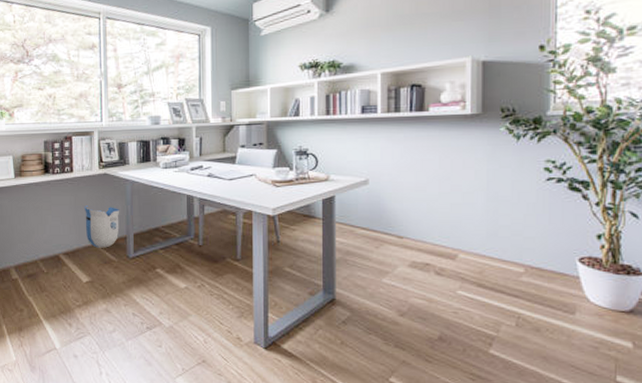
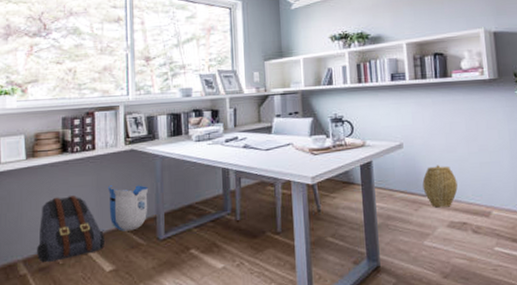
backpack: none [26,213,82,271] -> present [37,196,104,263]
woven basket: none [386,203,423,247] -> present [422,165,458,208]

